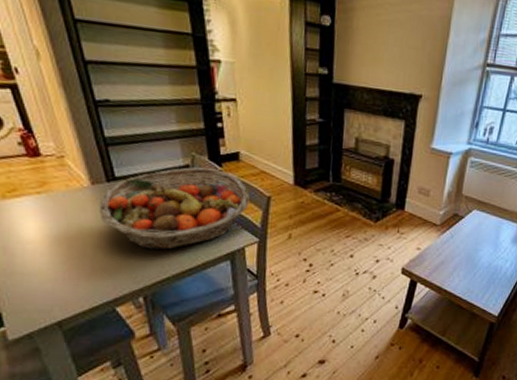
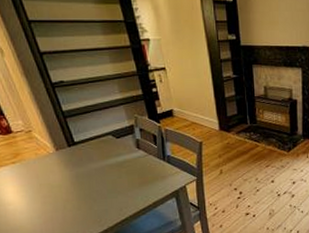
fruit basket: present [98,167,250,251] -> none [63,126,185,197]

